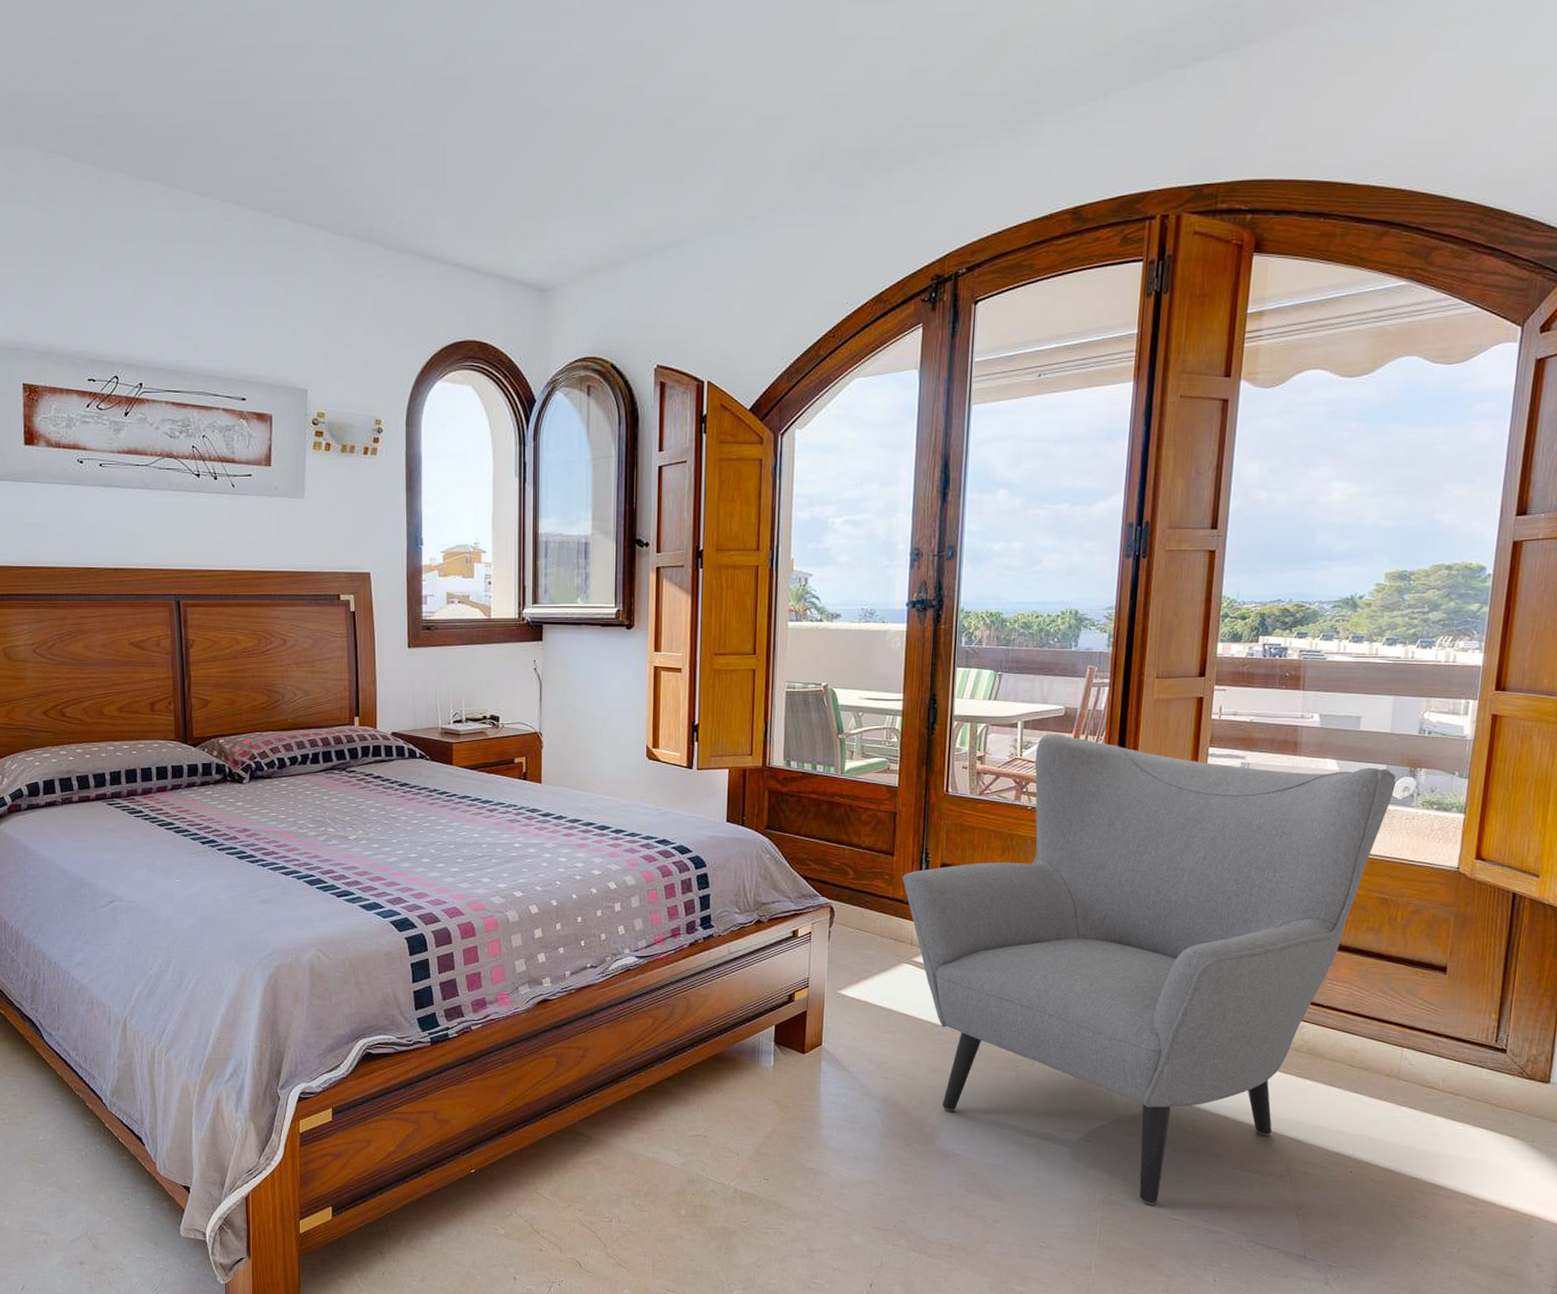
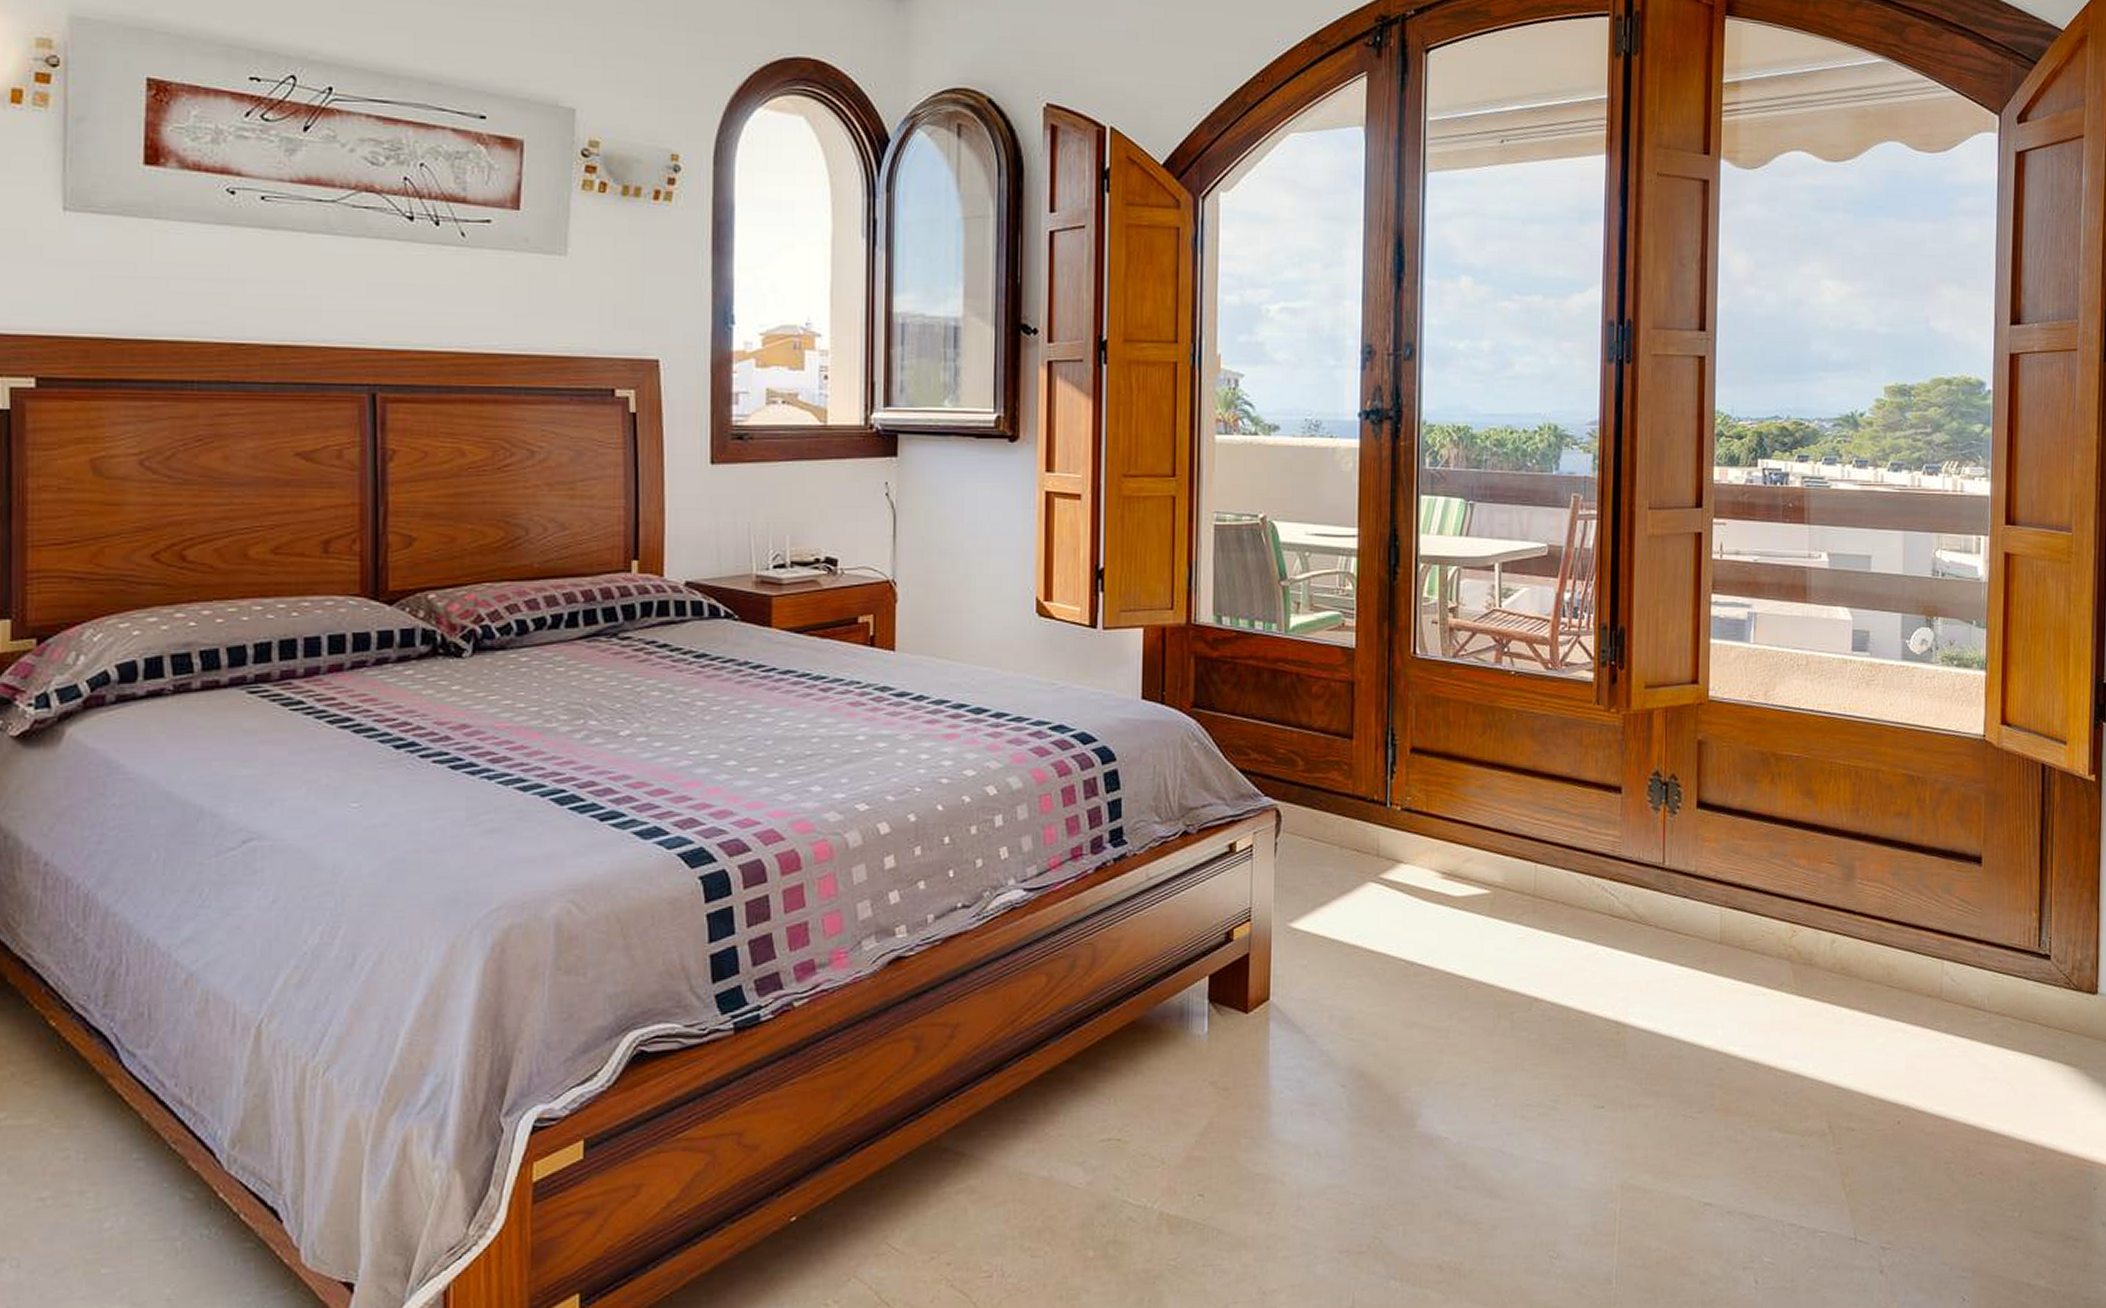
chair: present [902,734,1396,1205] -> none [1364,578,1913,1188]

